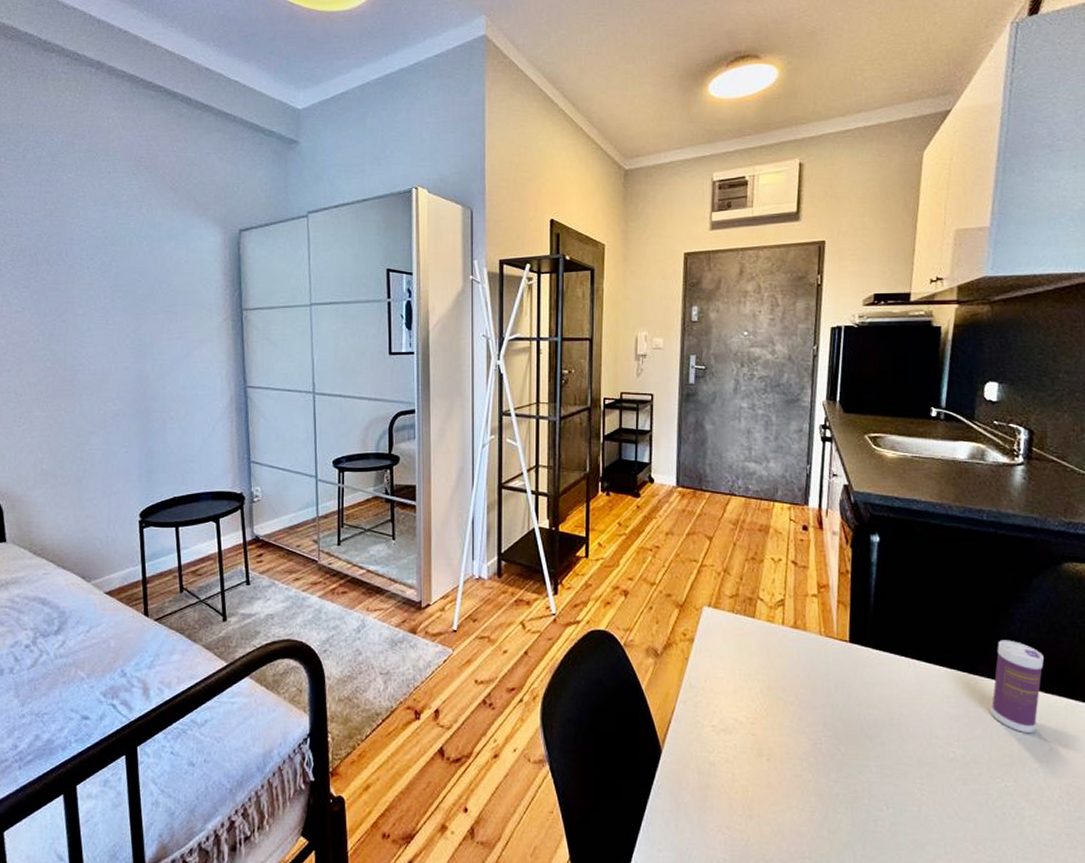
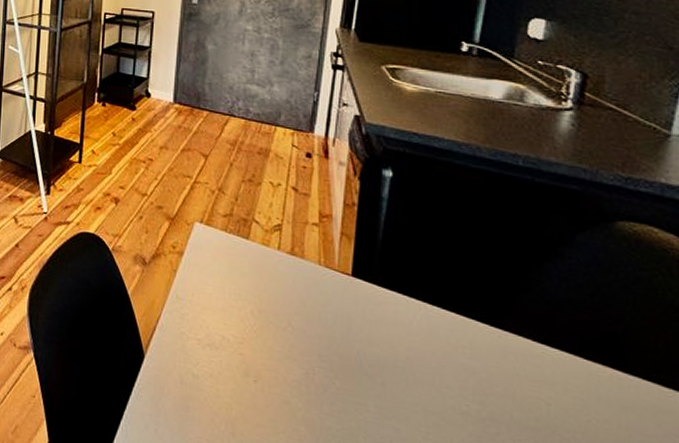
beverage can: present [990,640,1044,733] -> none [515,295,585,400]

